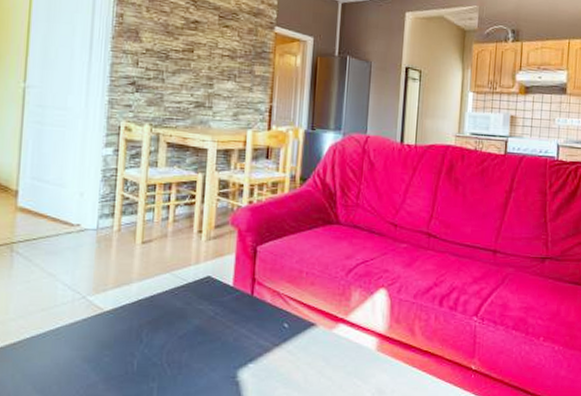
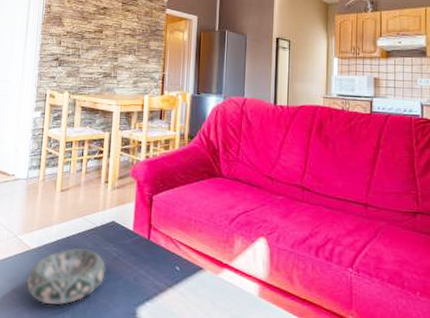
decorative bowl: none [99,307,200,373] -> present [26,248,106,305]

